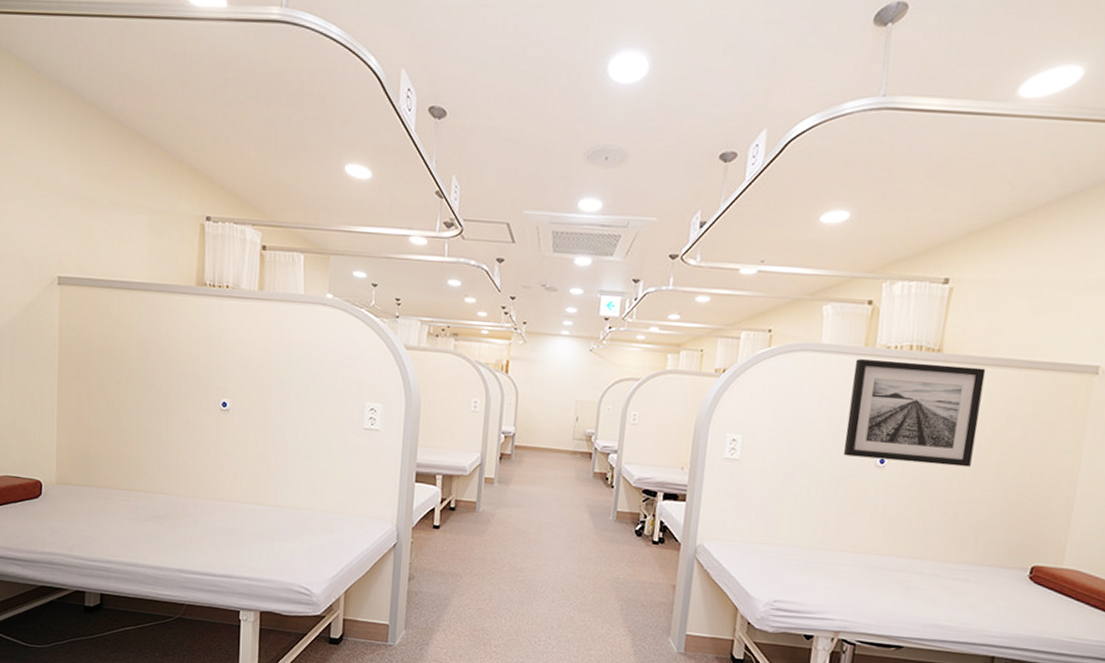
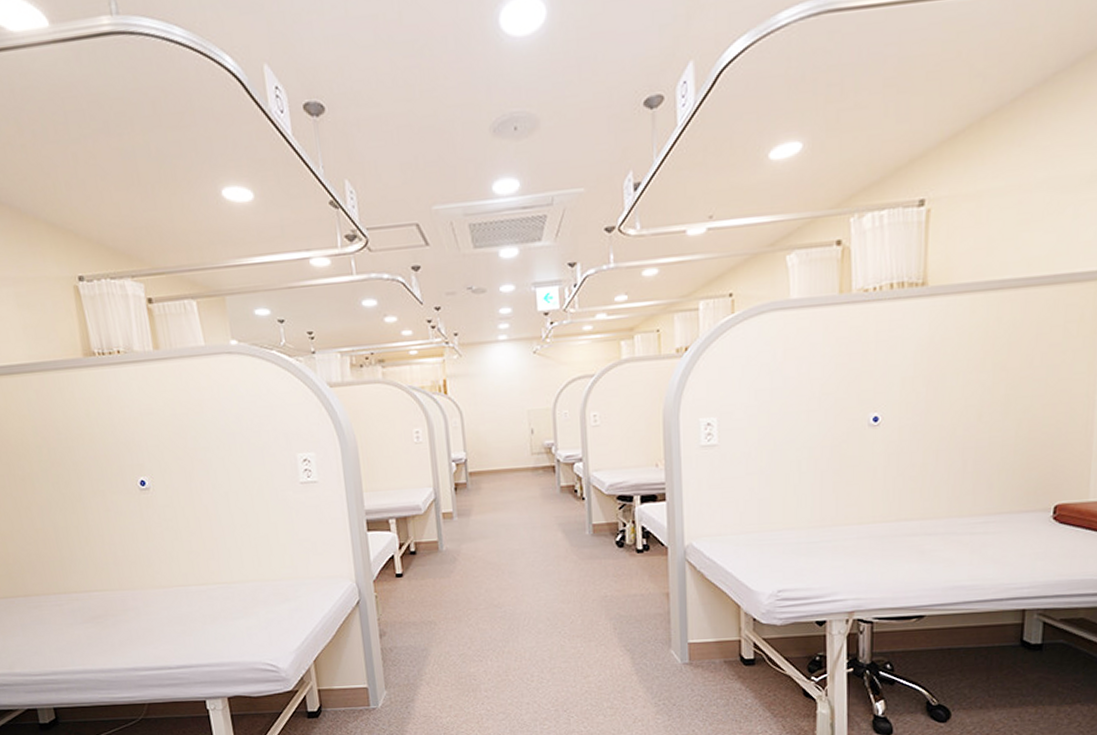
wall art: present [844,359,986,467] -> none [831,295,979,420]

